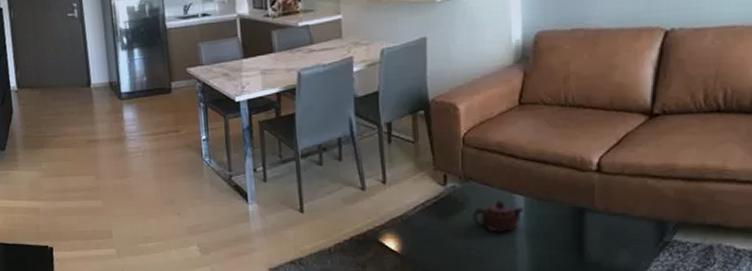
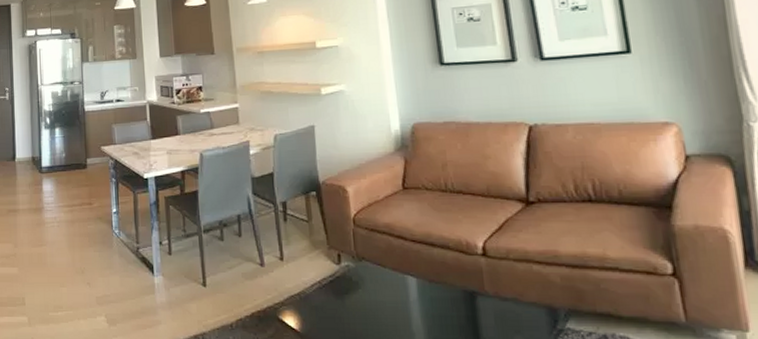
teapot: present [473,200,523,234] -> none [368,281,416,315]

